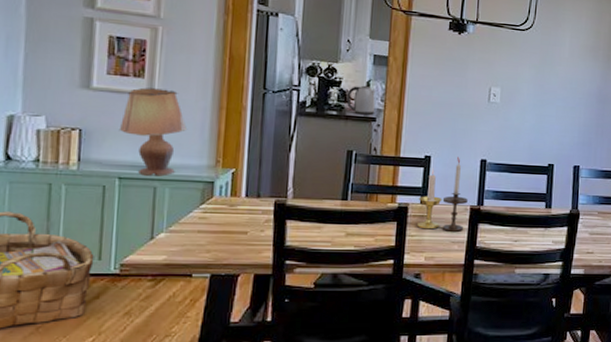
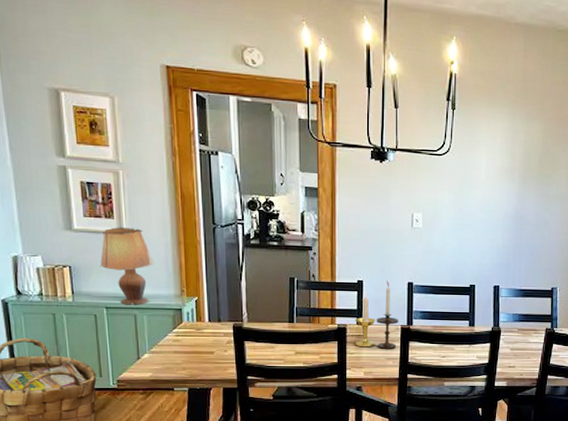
kettle: present [346,85,376,116] -> none [284,216,310,245]

